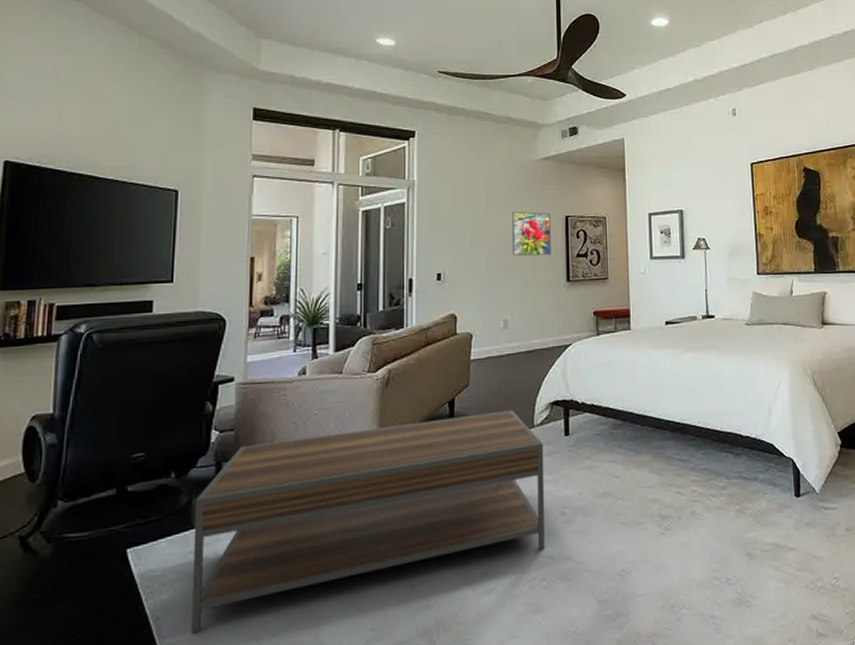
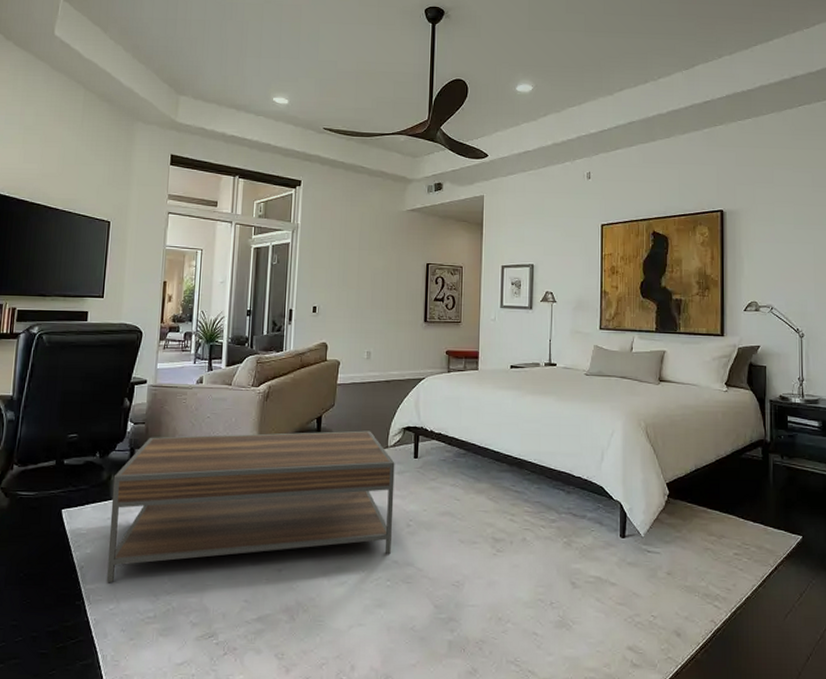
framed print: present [511,211,552,256] -> none [377,256,414,298]

